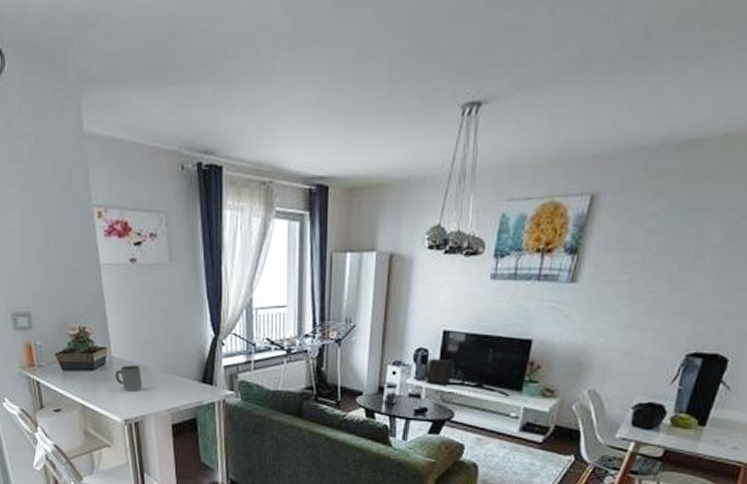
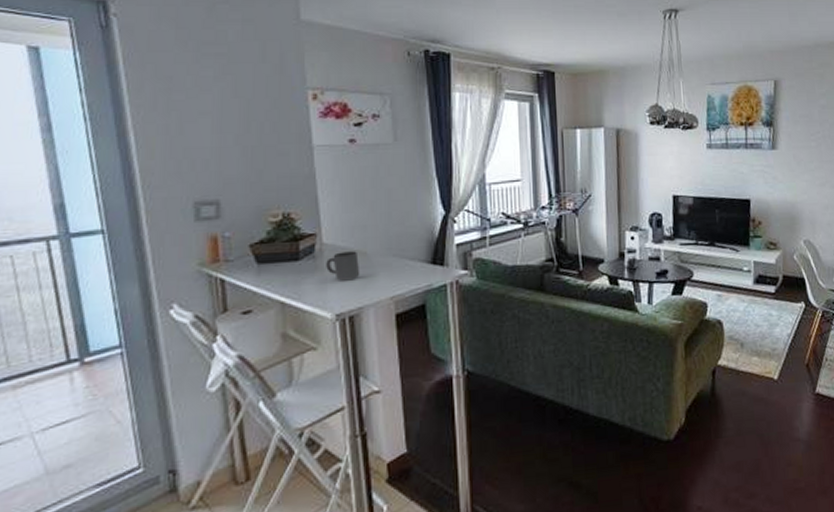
decorative box: present [425,358,452,386] -> none [662,221,686,247]

